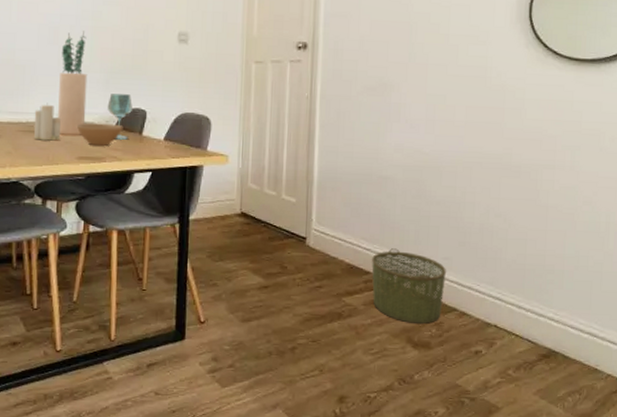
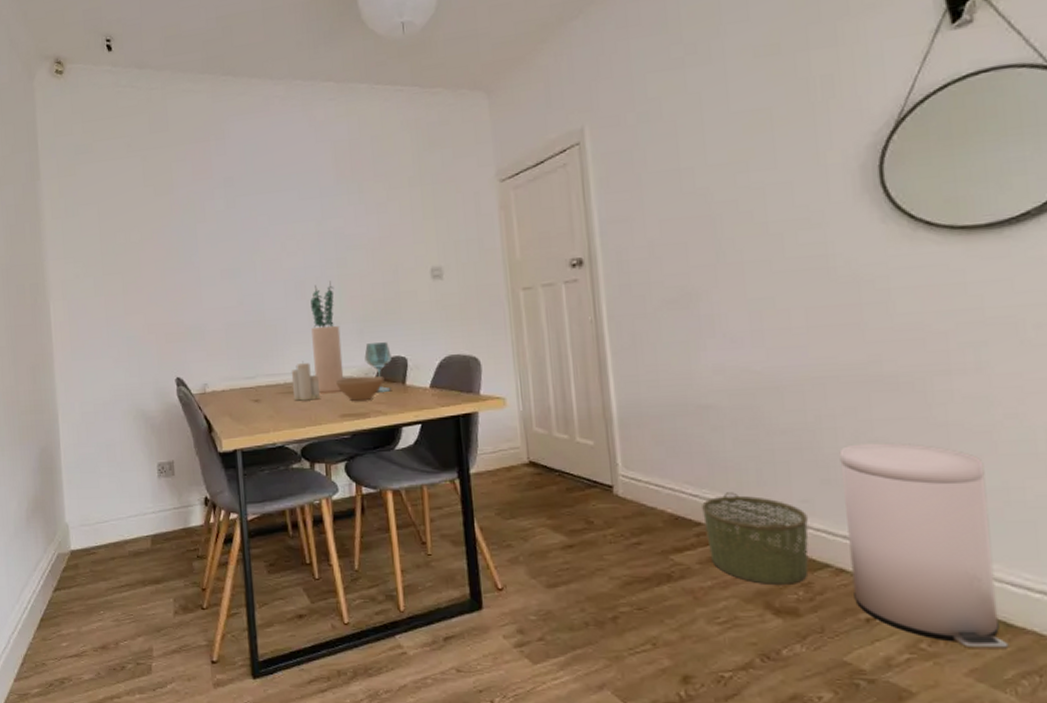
pedal bin: none [470,216,566,375] -> present [839,442,1009,650]

